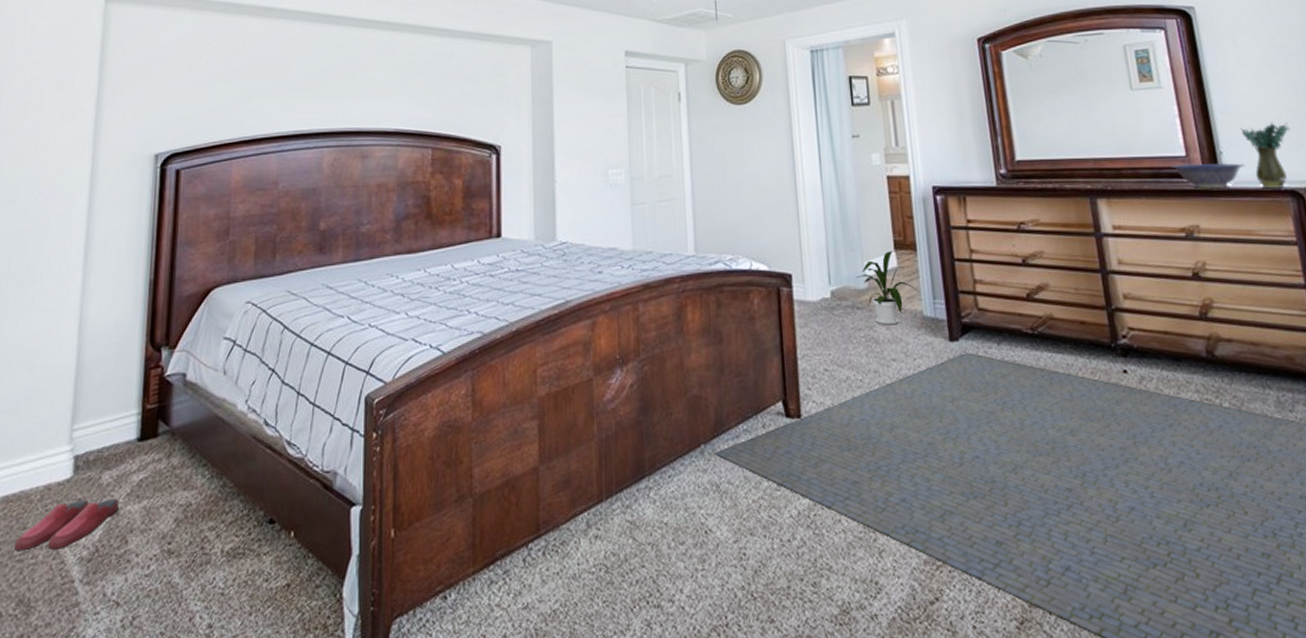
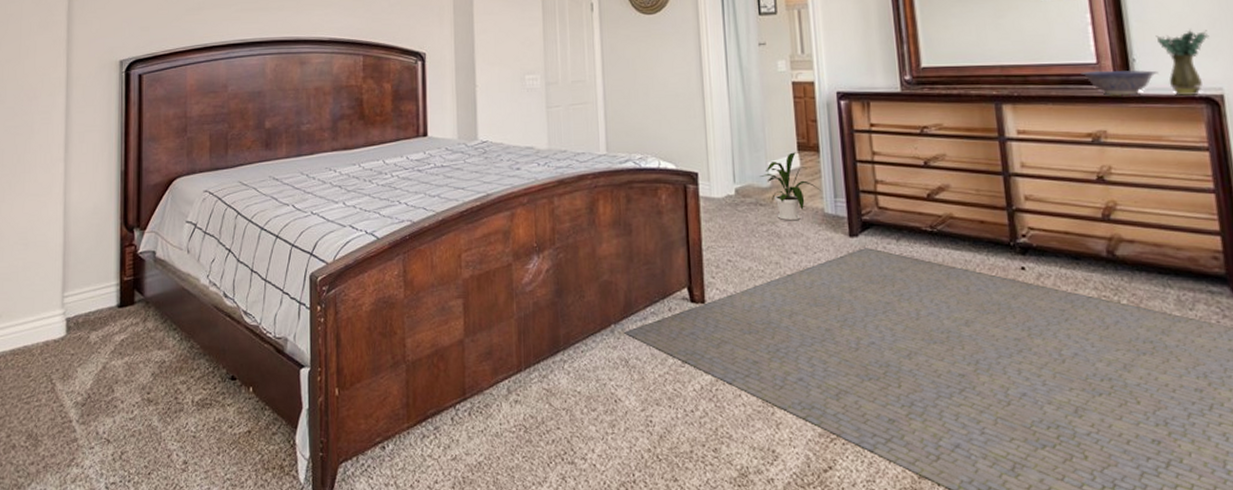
slippers: present [14,499,119,552] -> none [22,355,105,395]

